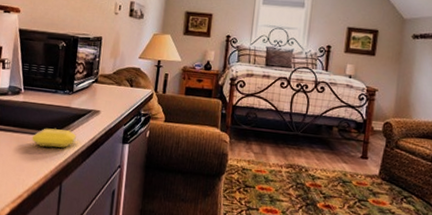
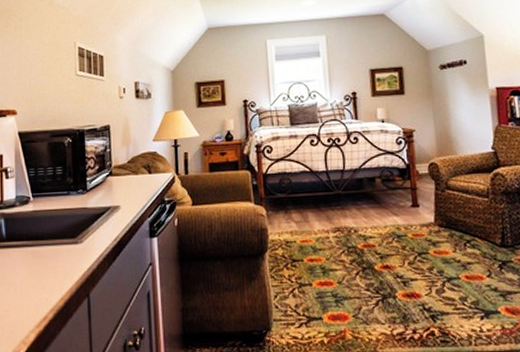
soap bar: present [31,128,76,148] -> none [49,233,98,257]

